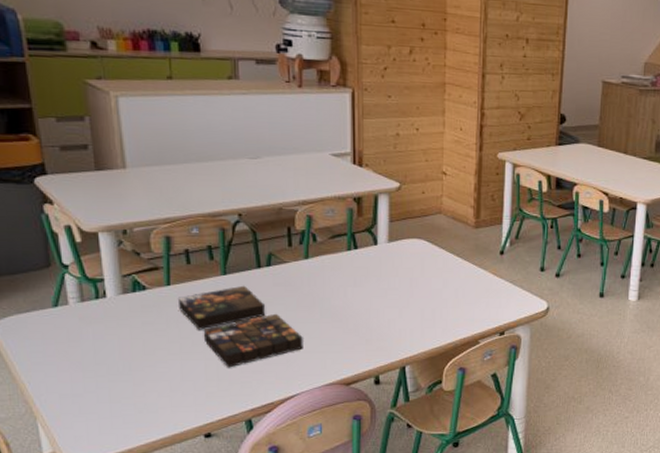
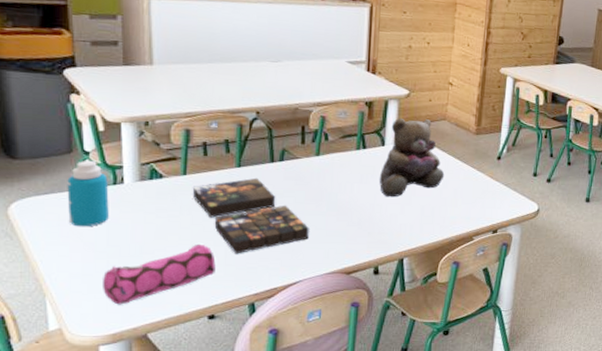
bottle: none [48,274,94,345] -> present [67,160,109,227]
pencil case: none [93,358,208,426] -> present [103,243,216,305]
teddy bear: none [373,214,444,301] -> present [379,118,445,197]

